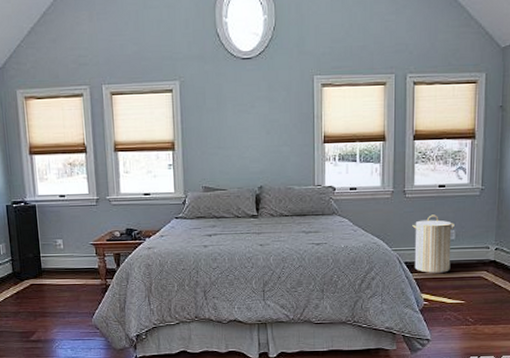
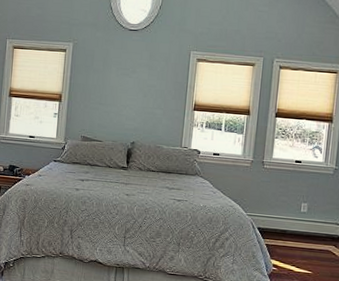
laundry hamper: present [412,214,454,273] -> none [266,186,307,242]

